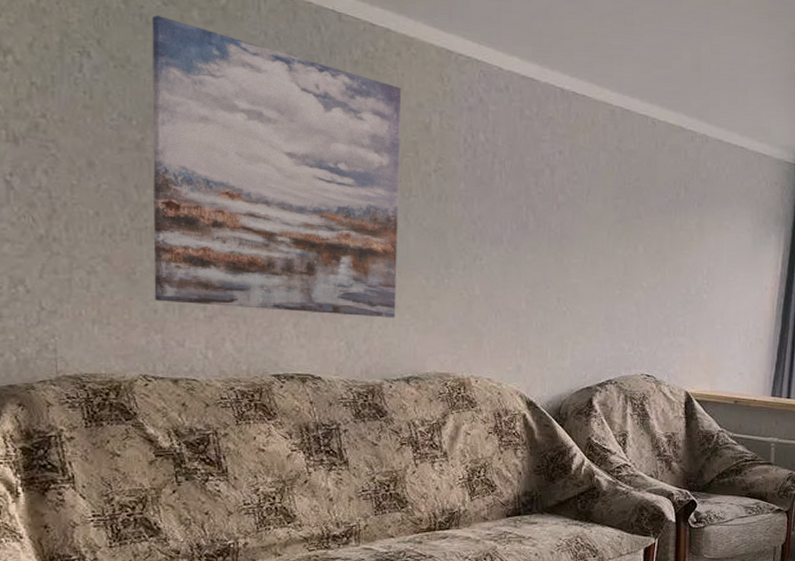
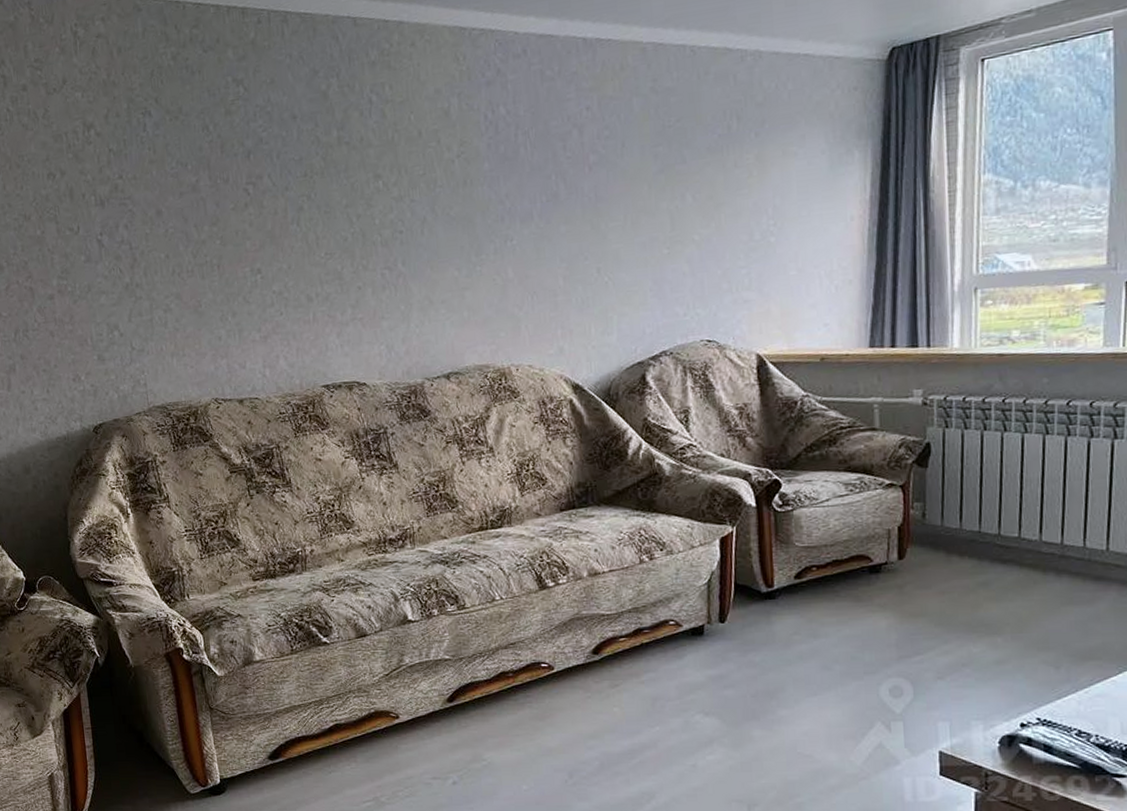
wall art: present [151,15,402,319] -> none [195,63,432,329]

